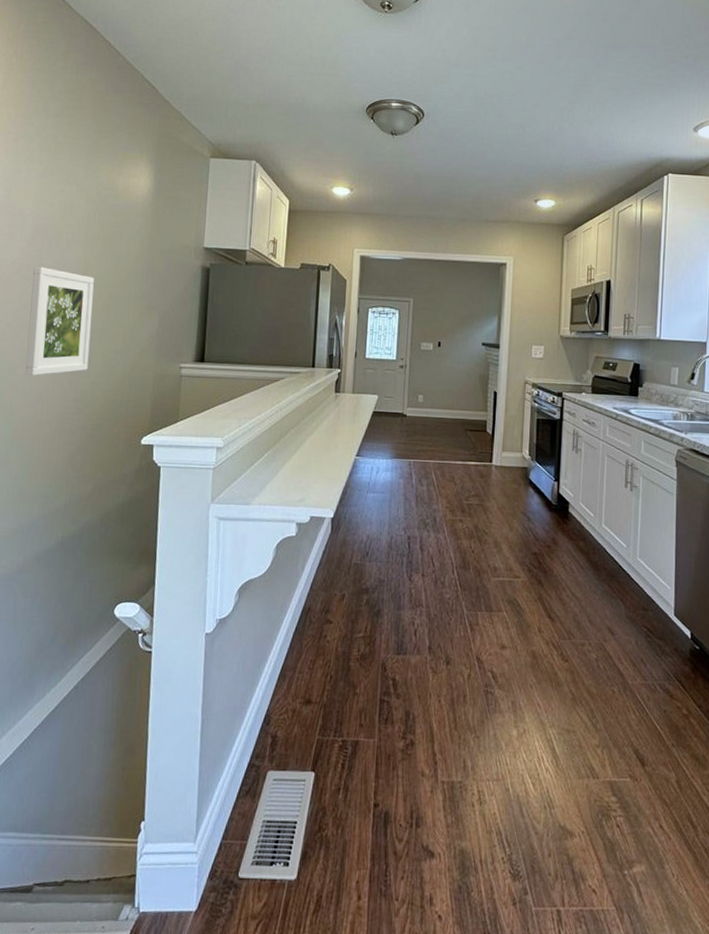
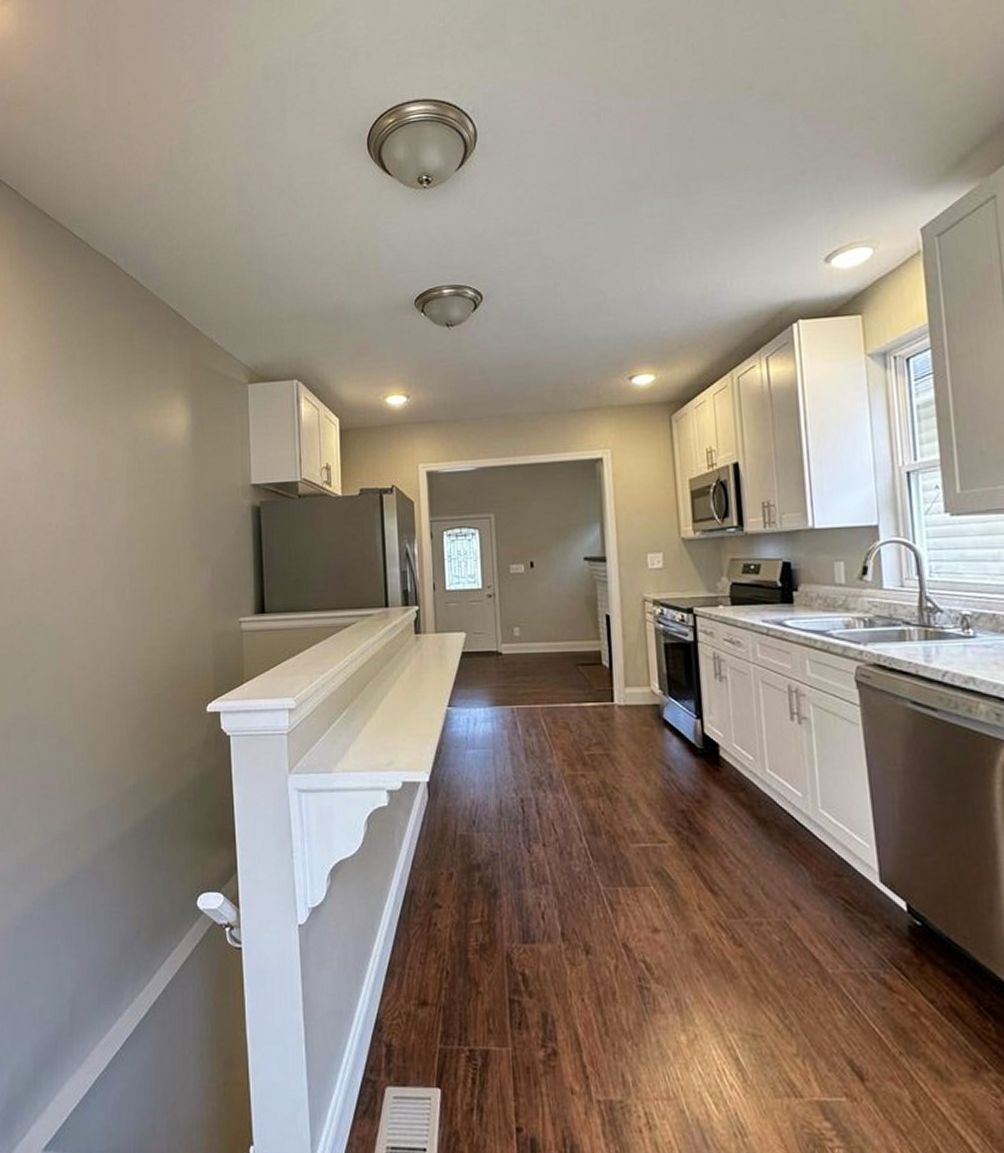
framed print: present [26,266,94,376] -> none [77,527,143,646]

